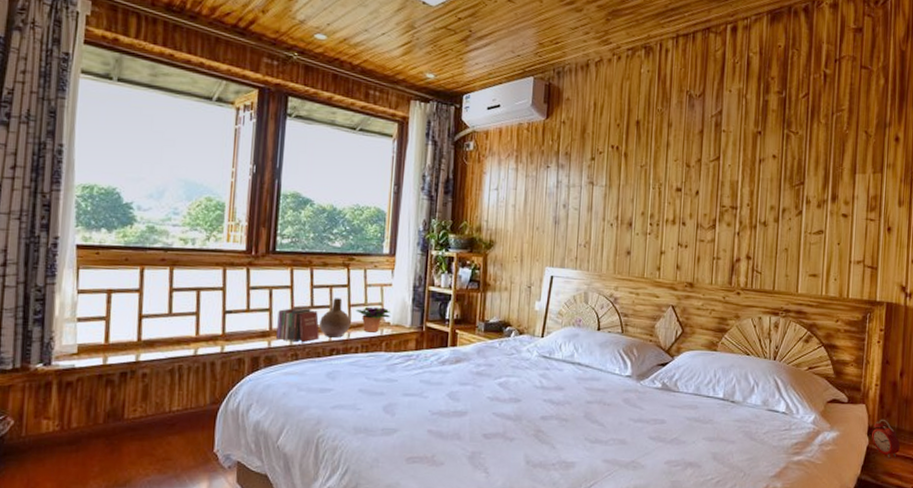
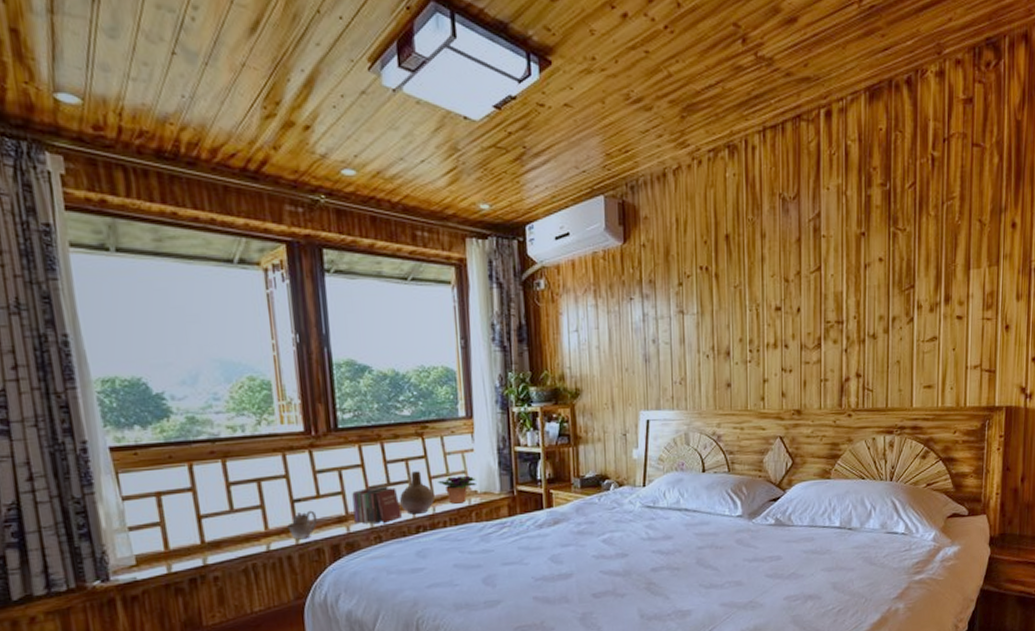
teapot: none [216,322,244,348] -> present [287,510,318,540]
alarm clock: present [872,419,900,459] -> none [993,527,1022,566]

